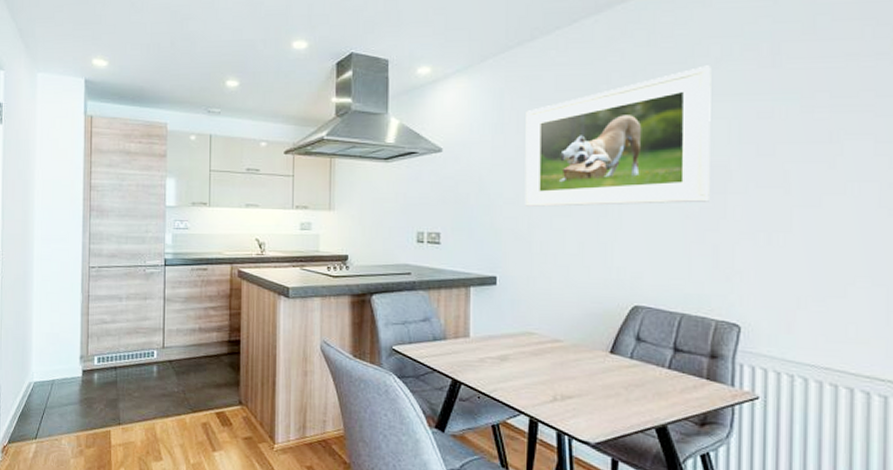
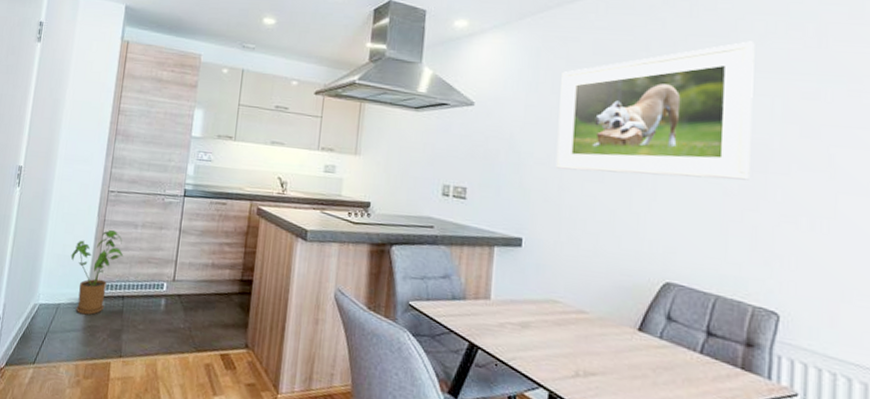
house plant: none [59,304,112,388] -> present [70,229,124,315]

